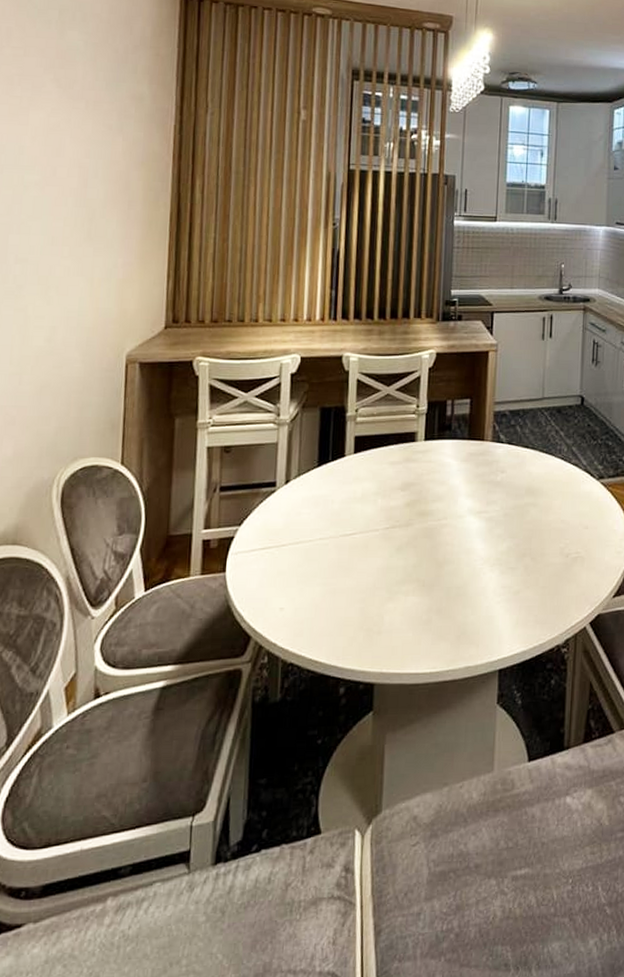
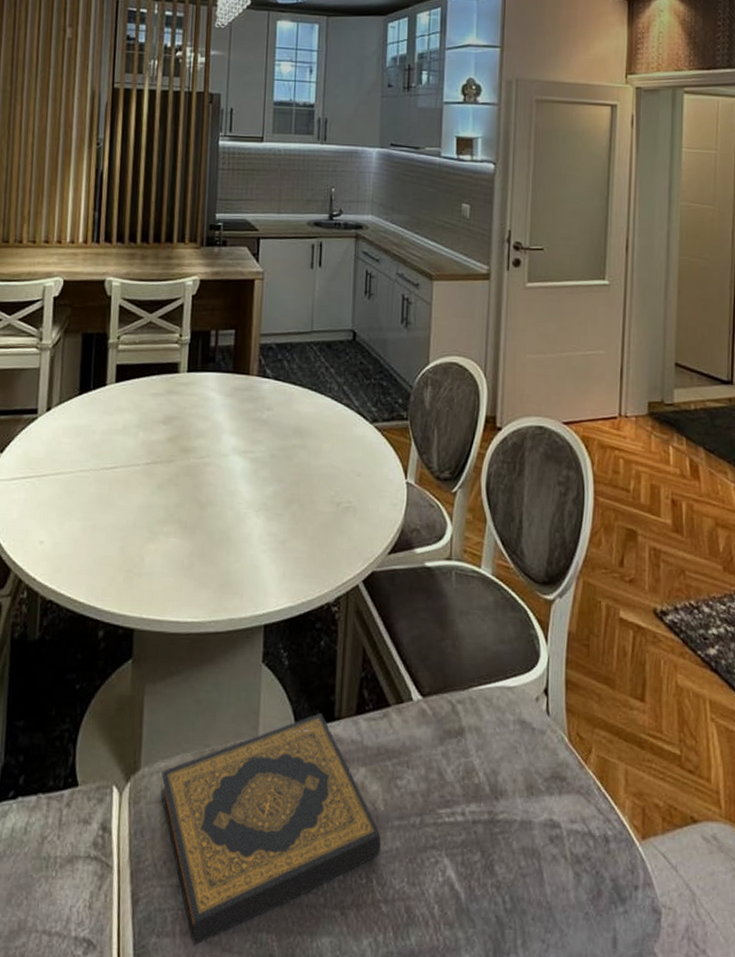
hardback book: none [401,745,606,966] -> present [160,713,381,946]

